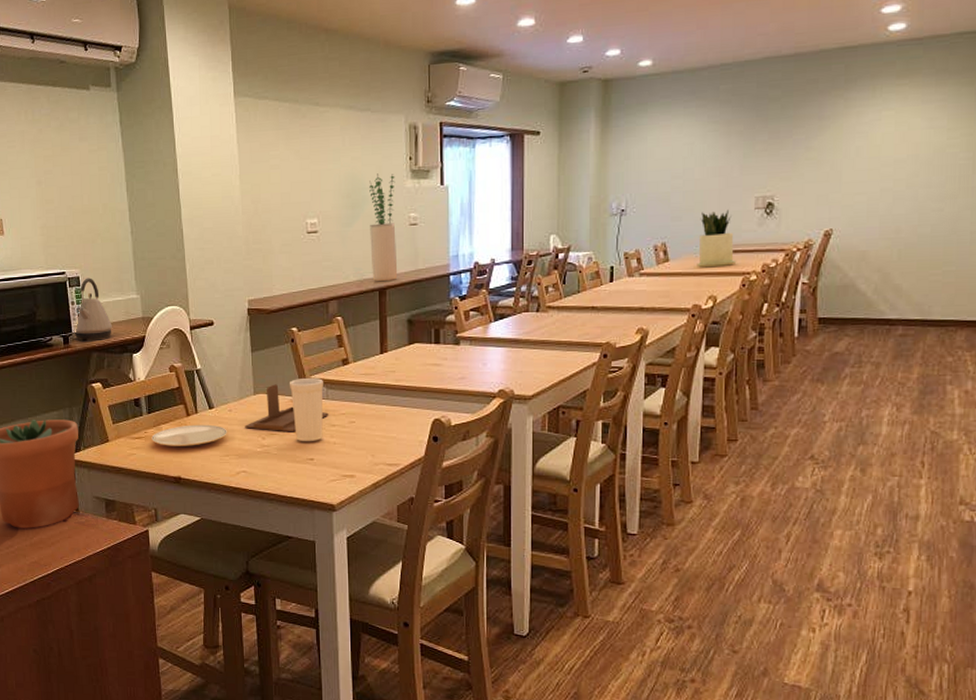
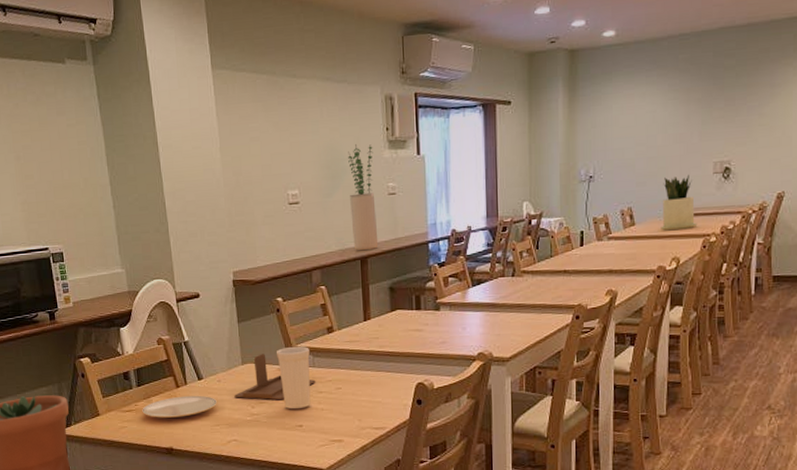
kettle: present [73,278,112,341] -> none [59,253,98,316]

